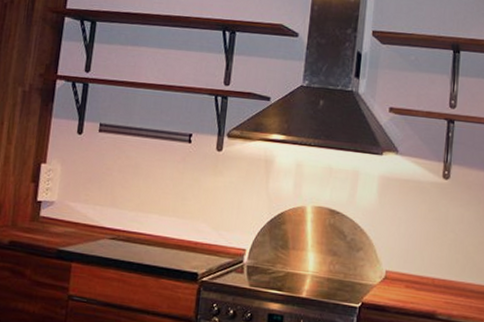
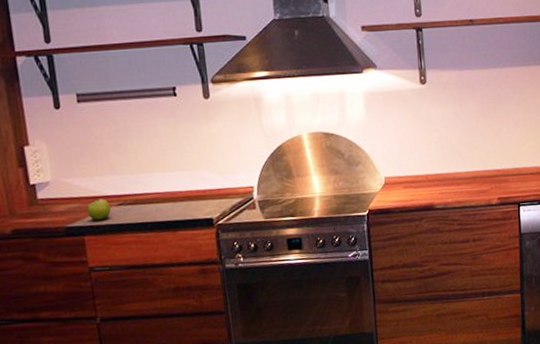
fruit: none [81,228,104,251] -> present [87,198,111,221]

